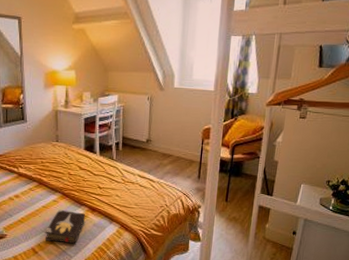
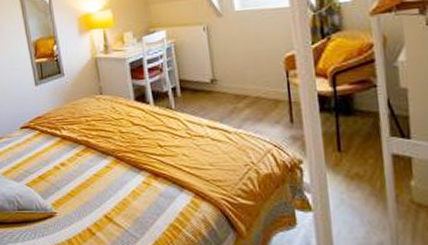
hardback book: present [45,209,86,245] -> none [100,177,149,222]

